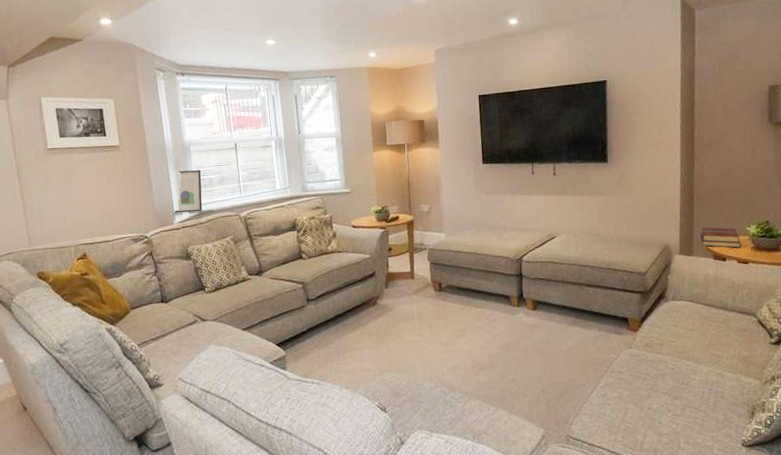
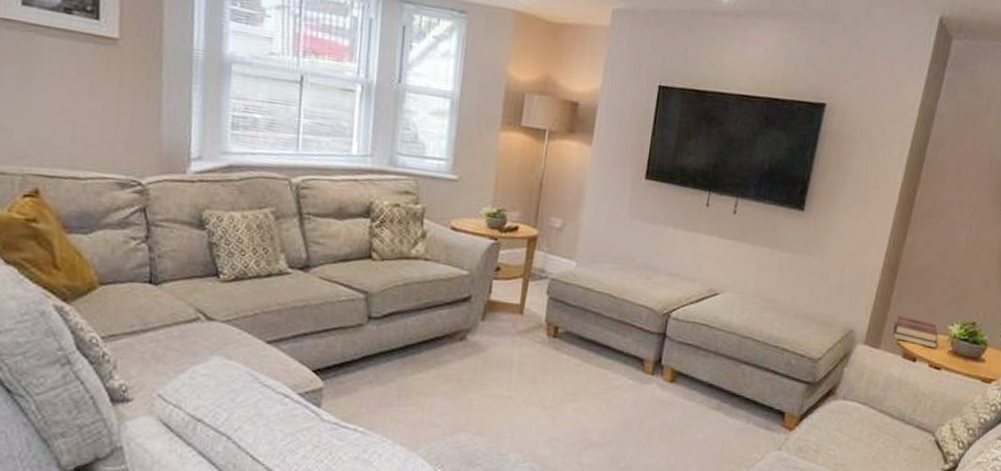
picture frame: present [173,170,203,214] -> none [188,98,242,164]

